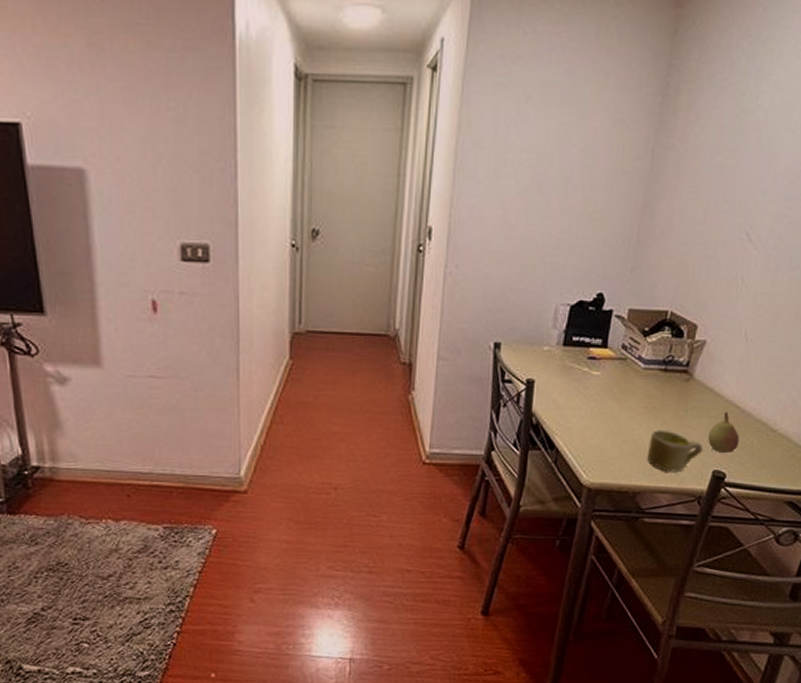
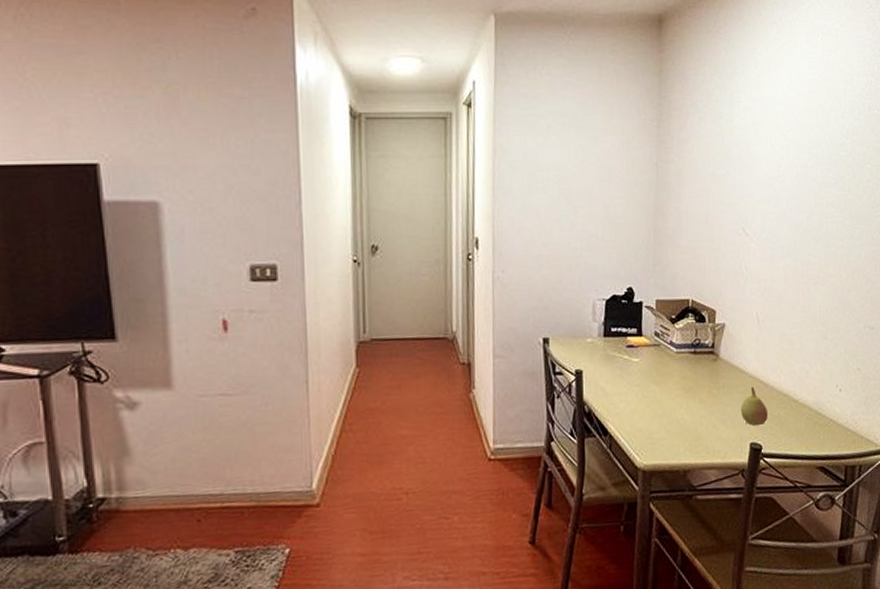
mug: present [647,429,703,472] -> none [691,408,738,448]

